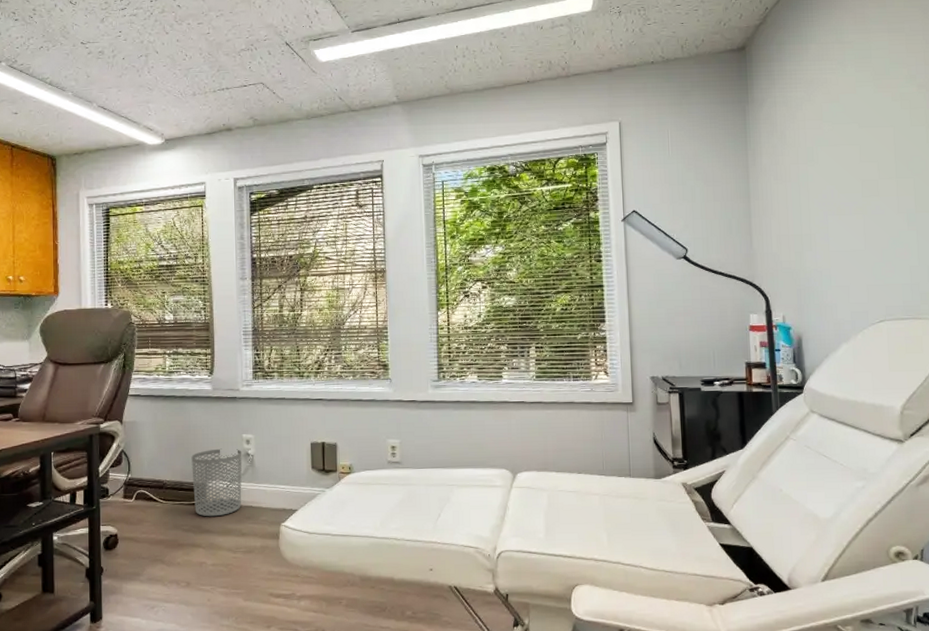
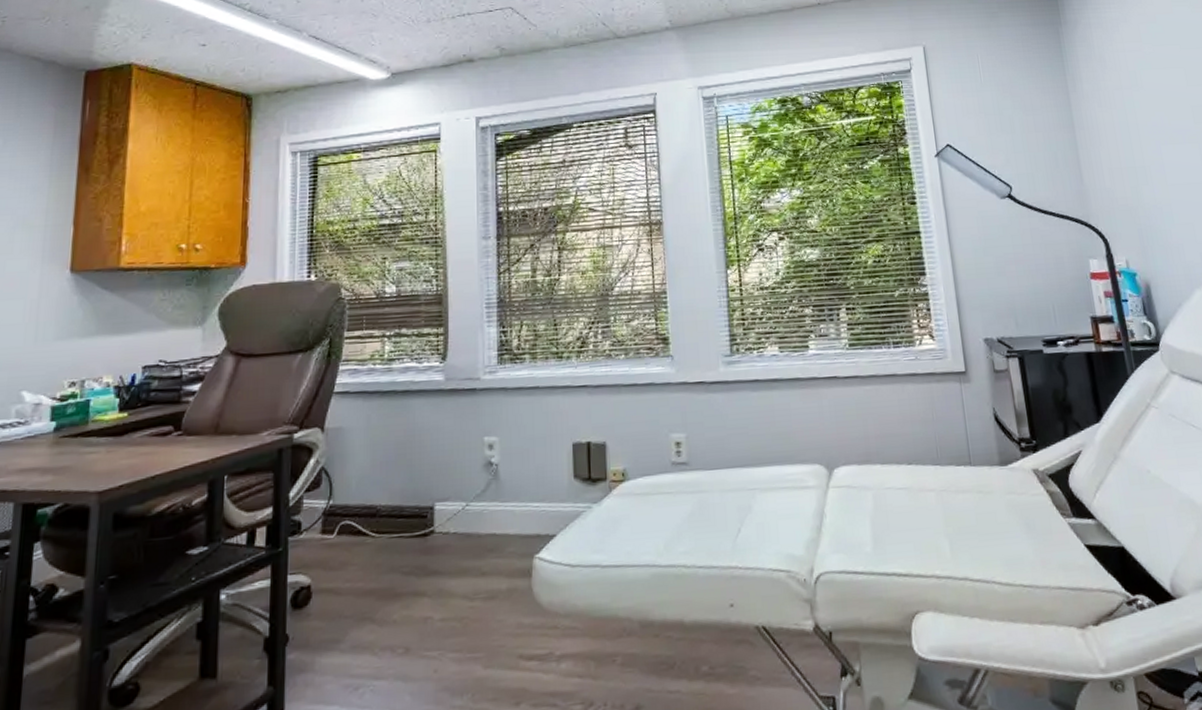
waste bin: present [191,448,242,517] -> none [415,457,483,553]

